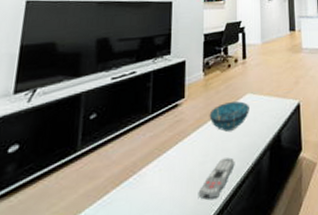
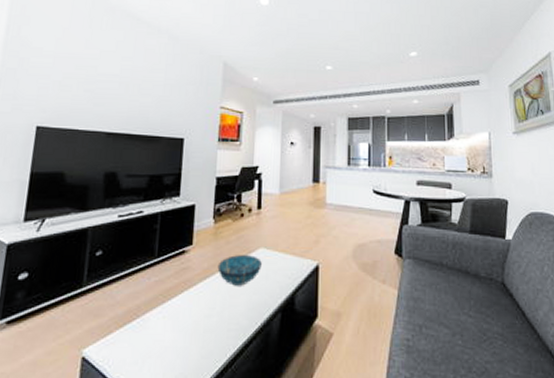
remote control: present [198,157,235,200] -> none [202,314,243,354]

